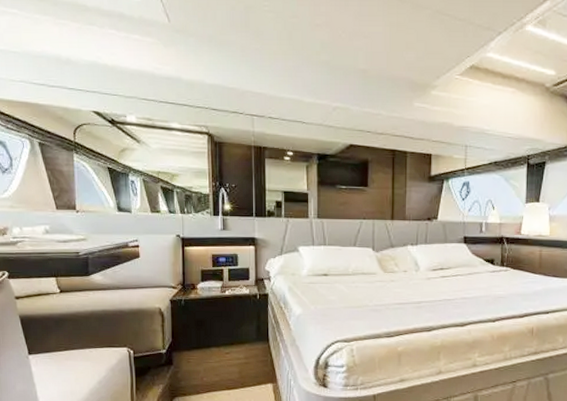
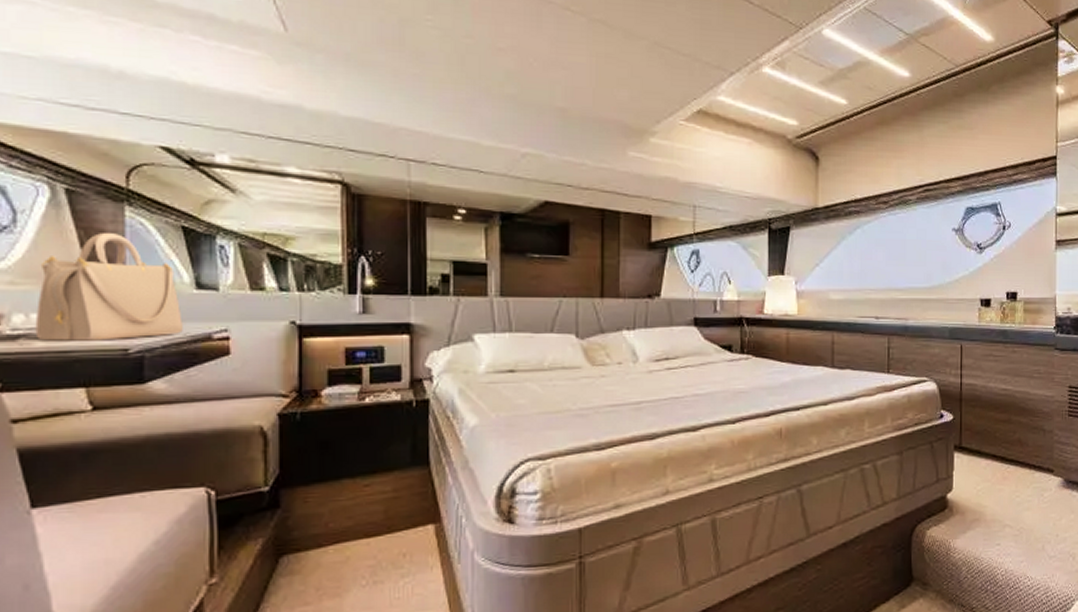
handbag: none [25,173,111,246] -> present [35,233,183,341]

